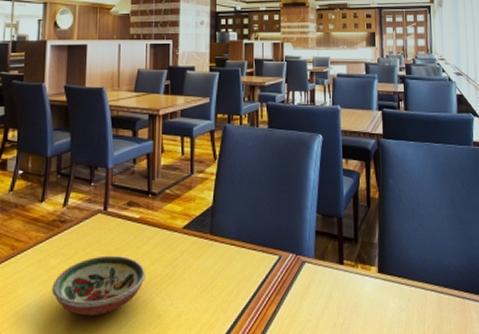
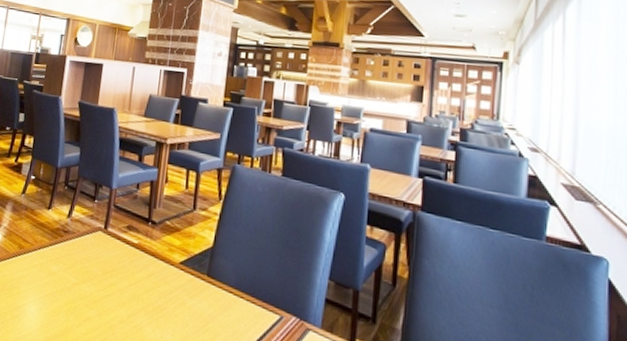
decorative bowl: present [51,255,146,316] -> none [50,272,139,330]

